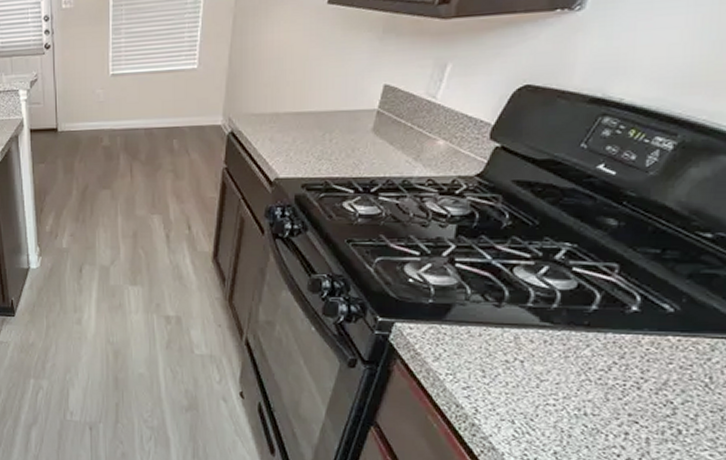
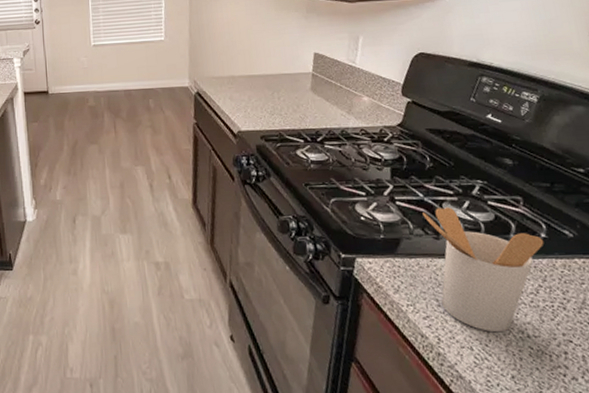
utensil holder: none [486,272,634,408] -> present [423,207,545,333]

